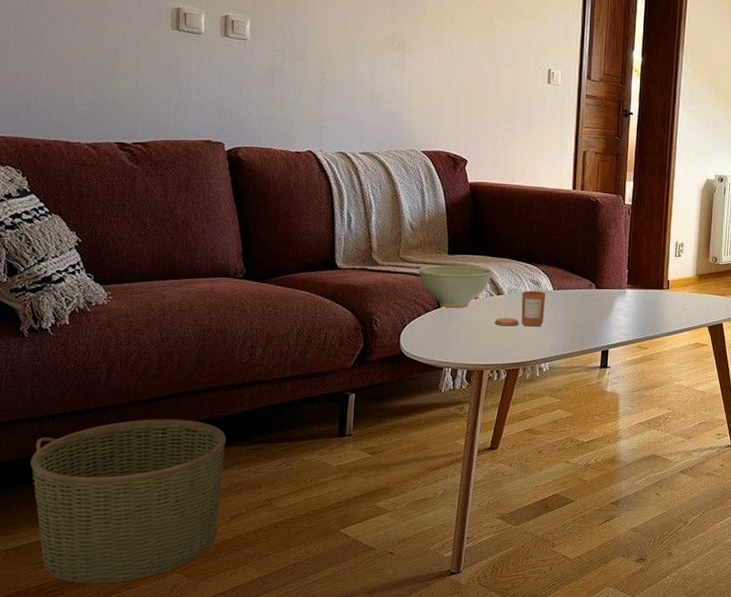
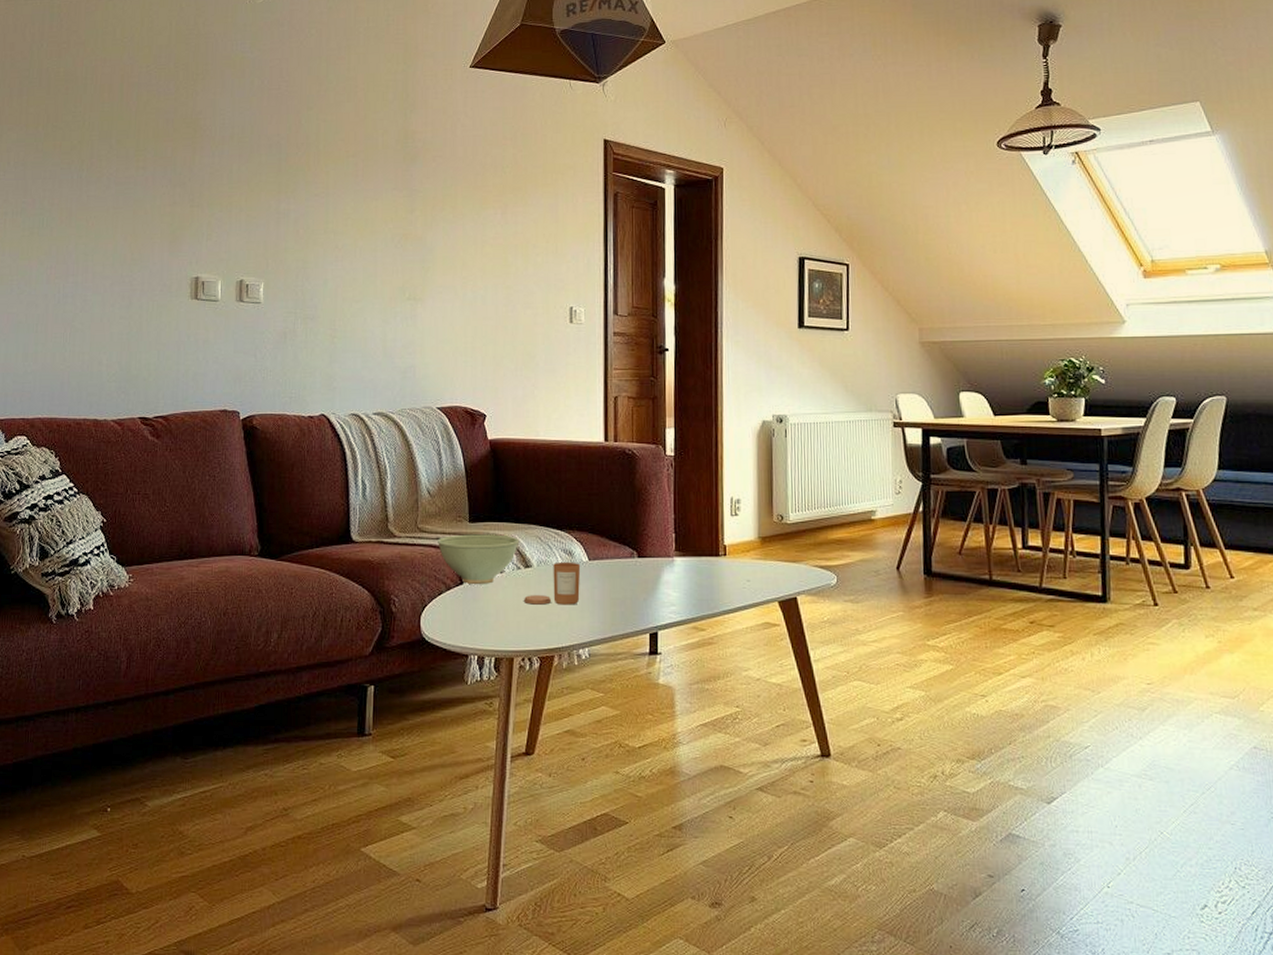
basket: present [31,419,227,584] -> none [55,713,242,902]

